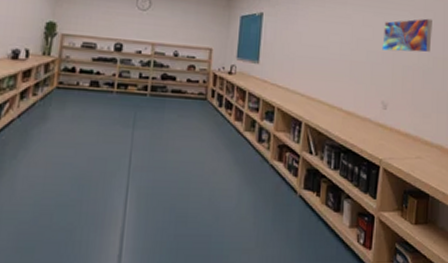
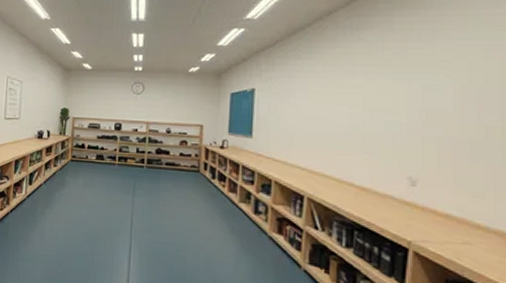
map: present [382,18,432,53] -> none [407,81,483,121]

